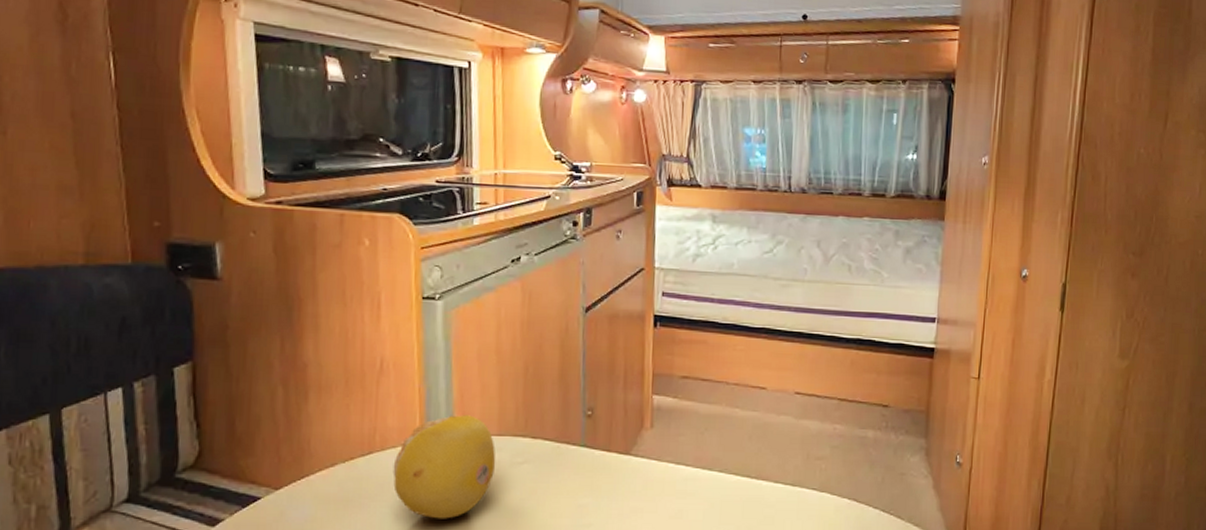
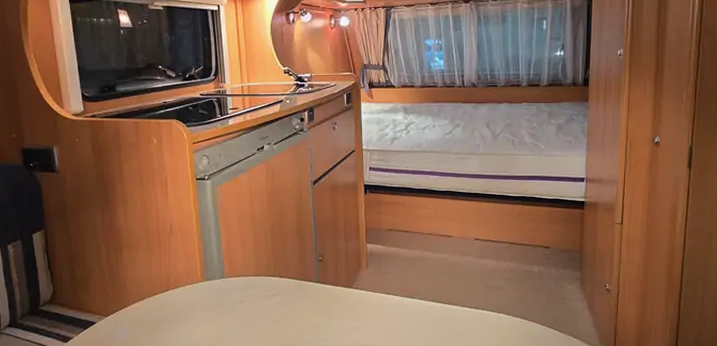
fruit: present [393,415,496,519] -> none [184,262,255,336]

